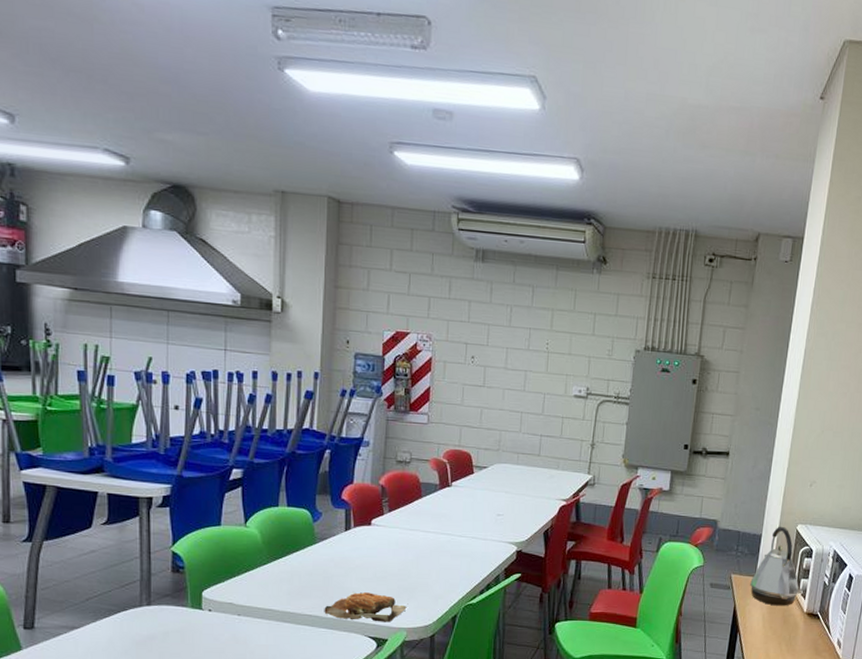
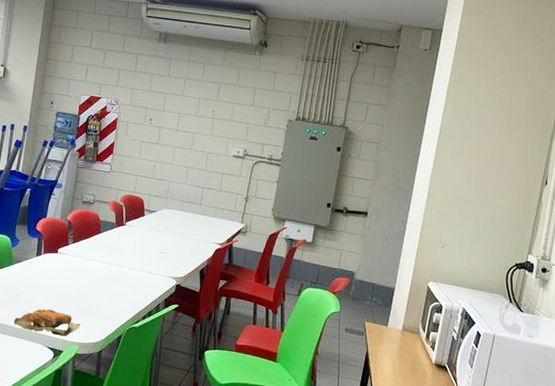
kettle: present [750,526,800,606] -> none [382,281,429,356]

